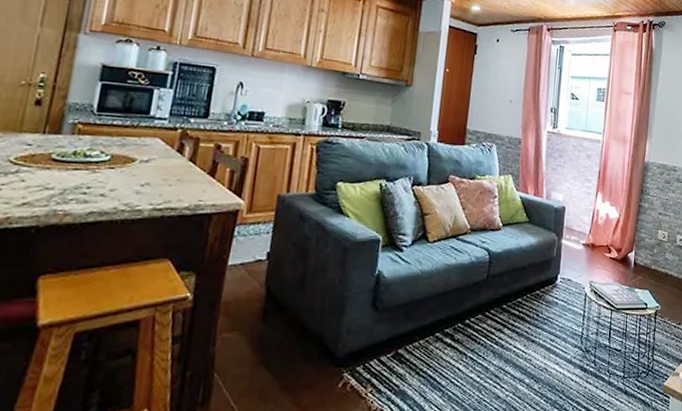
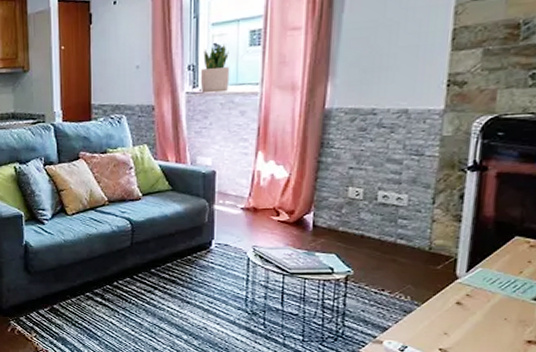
planter: none [559,94,582,136] -> present [200,44,230,94]

